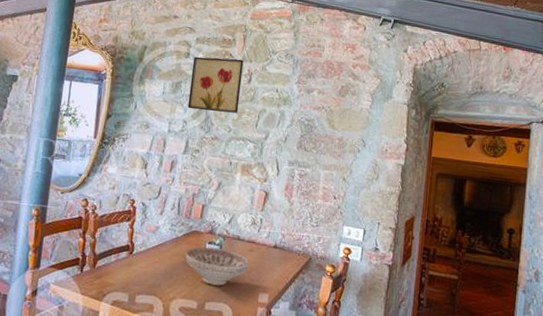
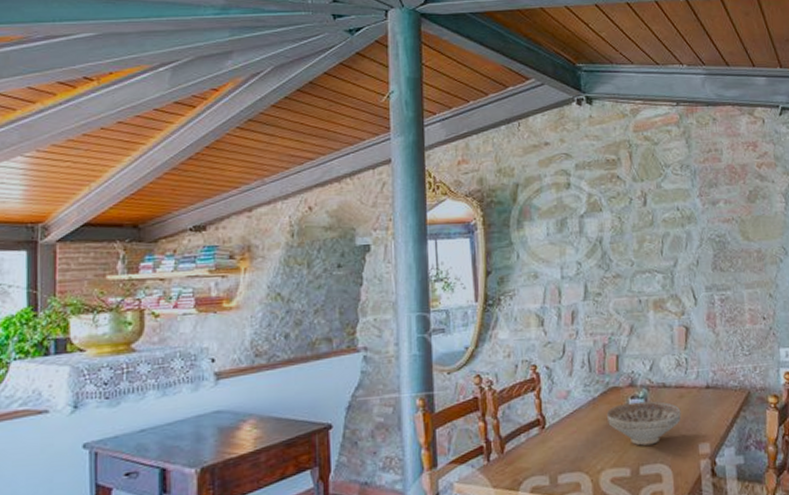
wall art: present [187,56,244,113] -> none [575,180,638,248]

